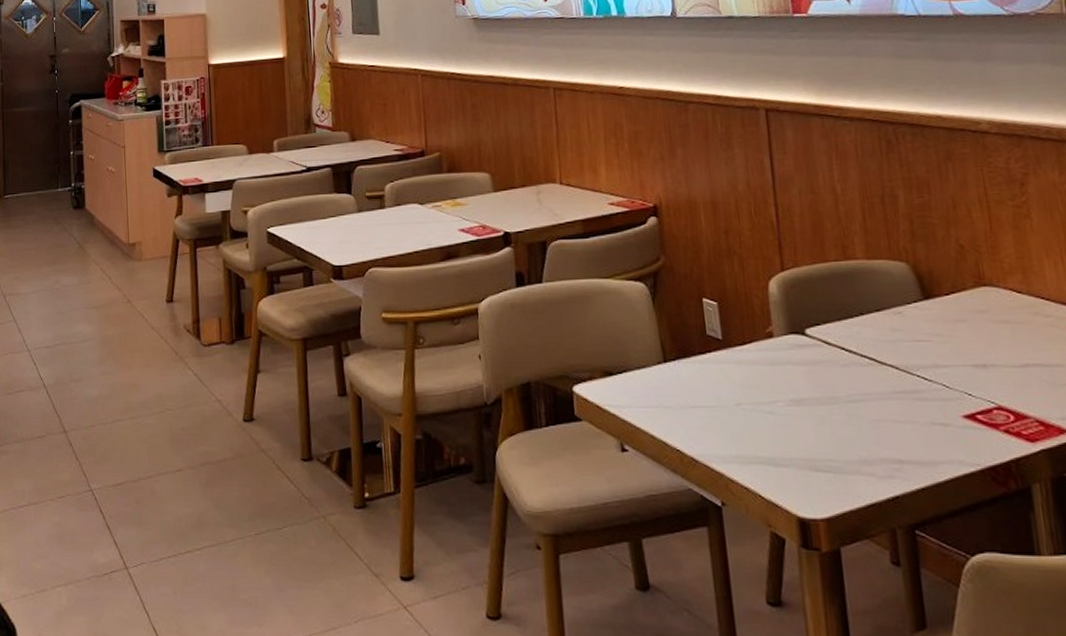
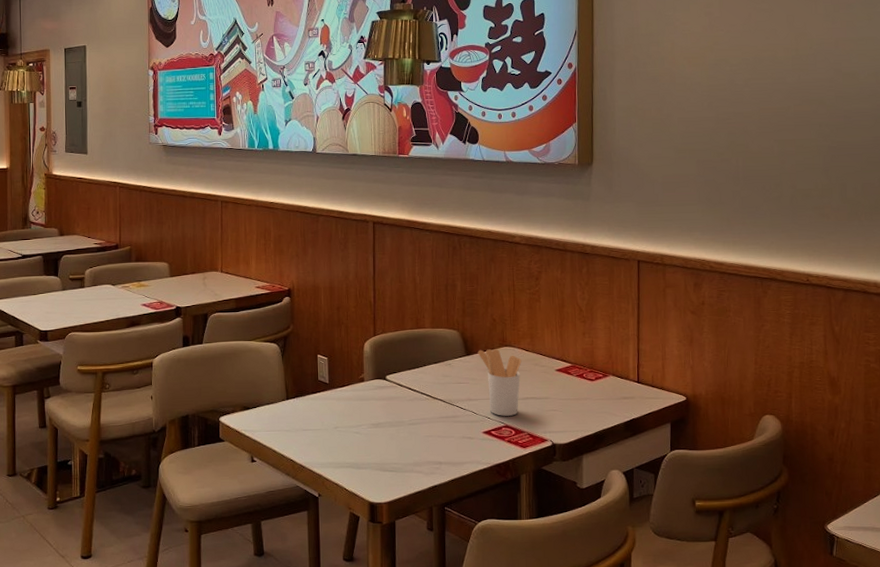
utensil holder: none [941,290,1016,392] -> present [477,349,522,416]

